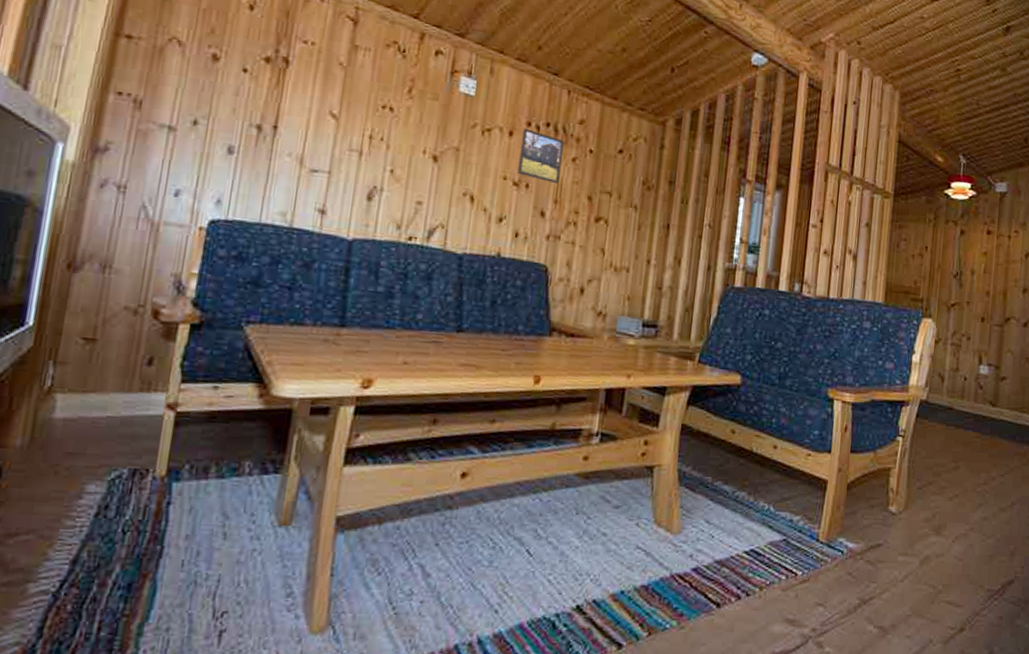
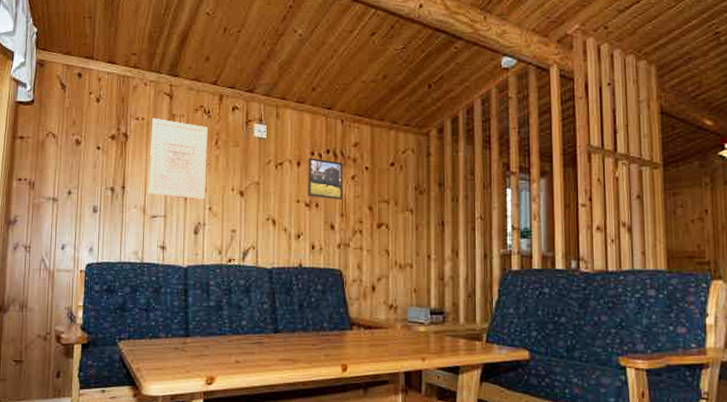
wall art: none [310,44,401,159] -> present [148,118,208,199]

